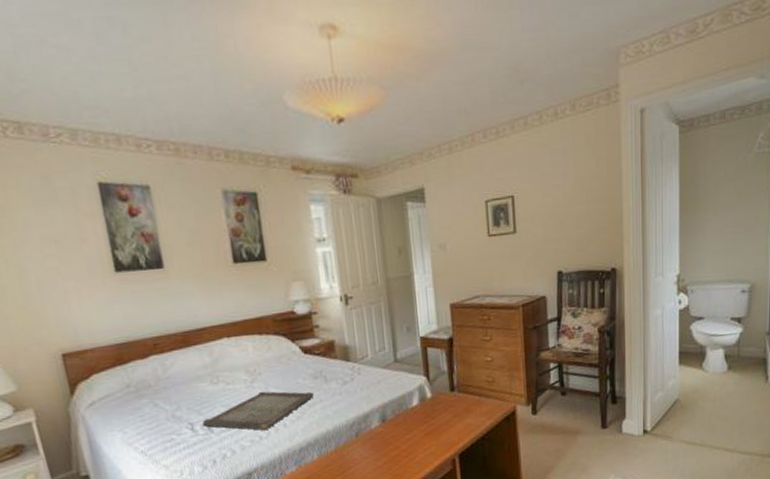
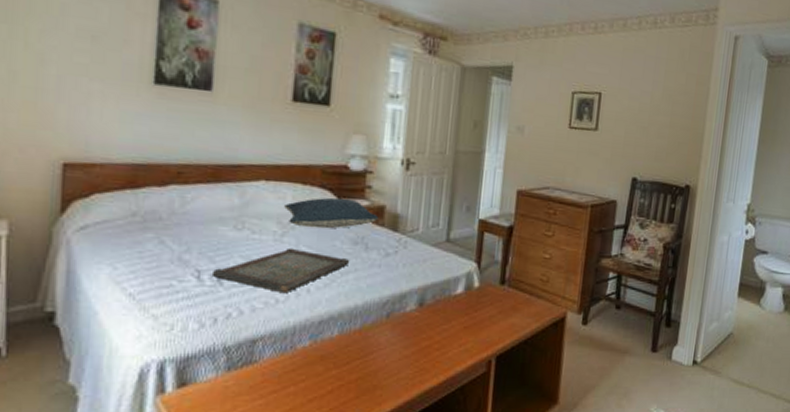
pillow: none [248,340,331,372] -> present [284,197,379,229]

